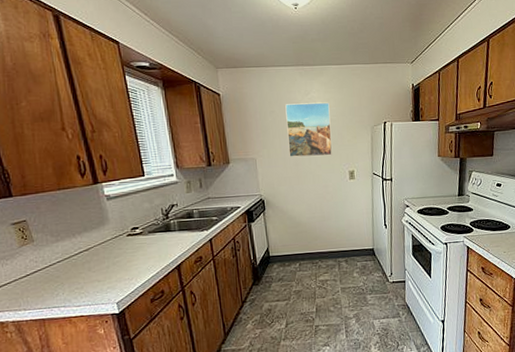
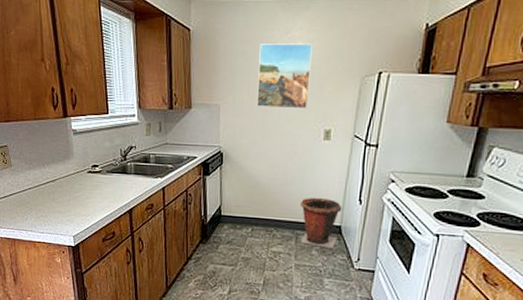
waste bin: none [338,227,373,269] -> present [301,197,342,248]

